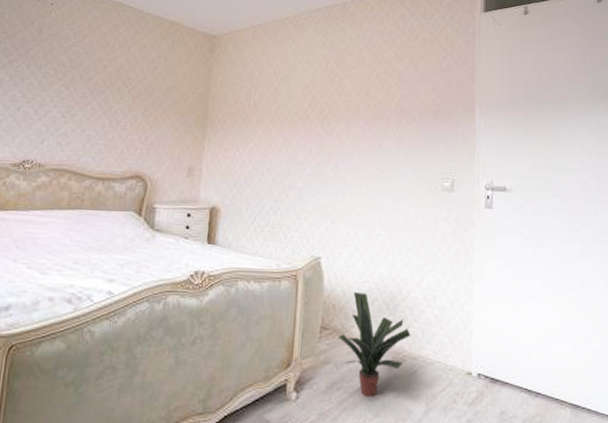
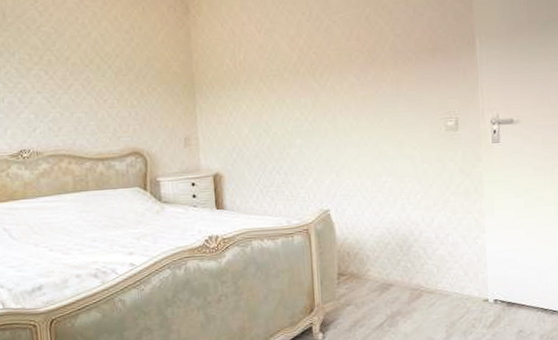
potted plant: present [337,292,411,398] -> none [355,238,427,331]

